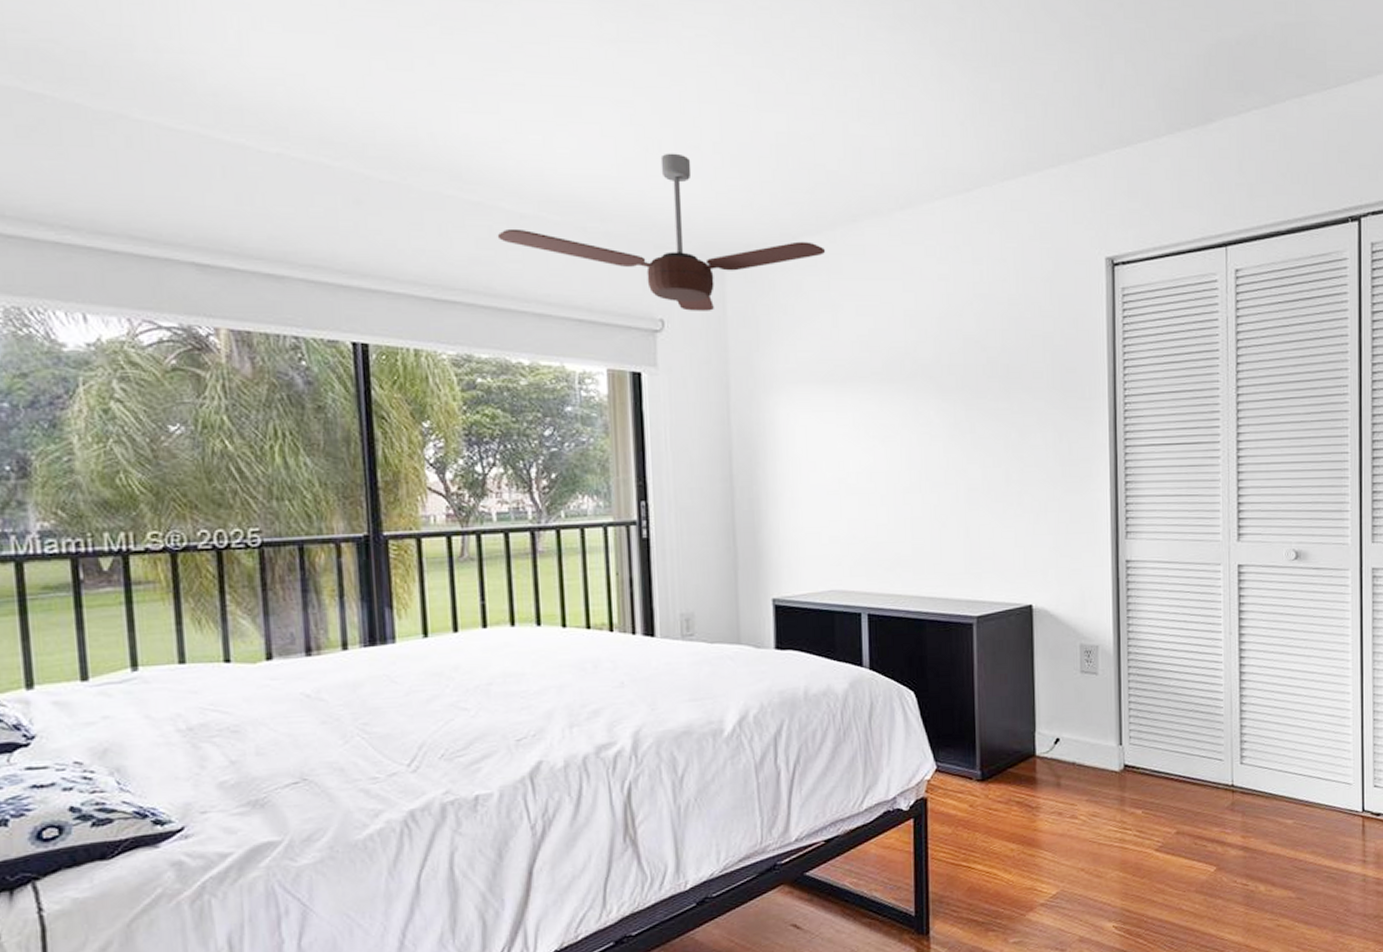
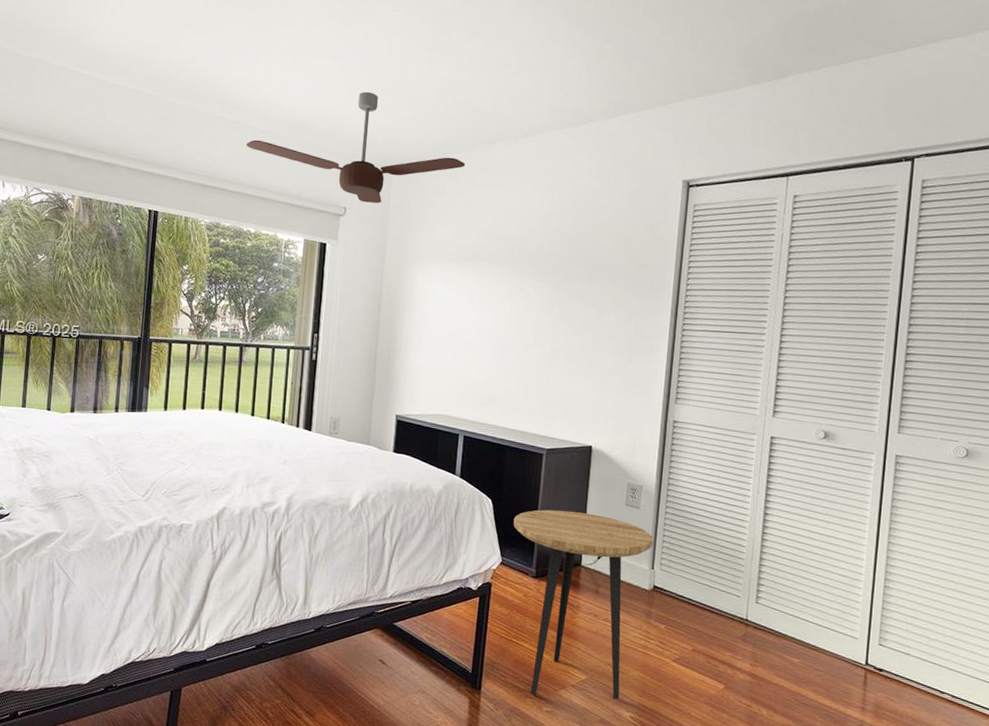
side table: none [945,689,1118,926] -> present [513,509,654,700]

